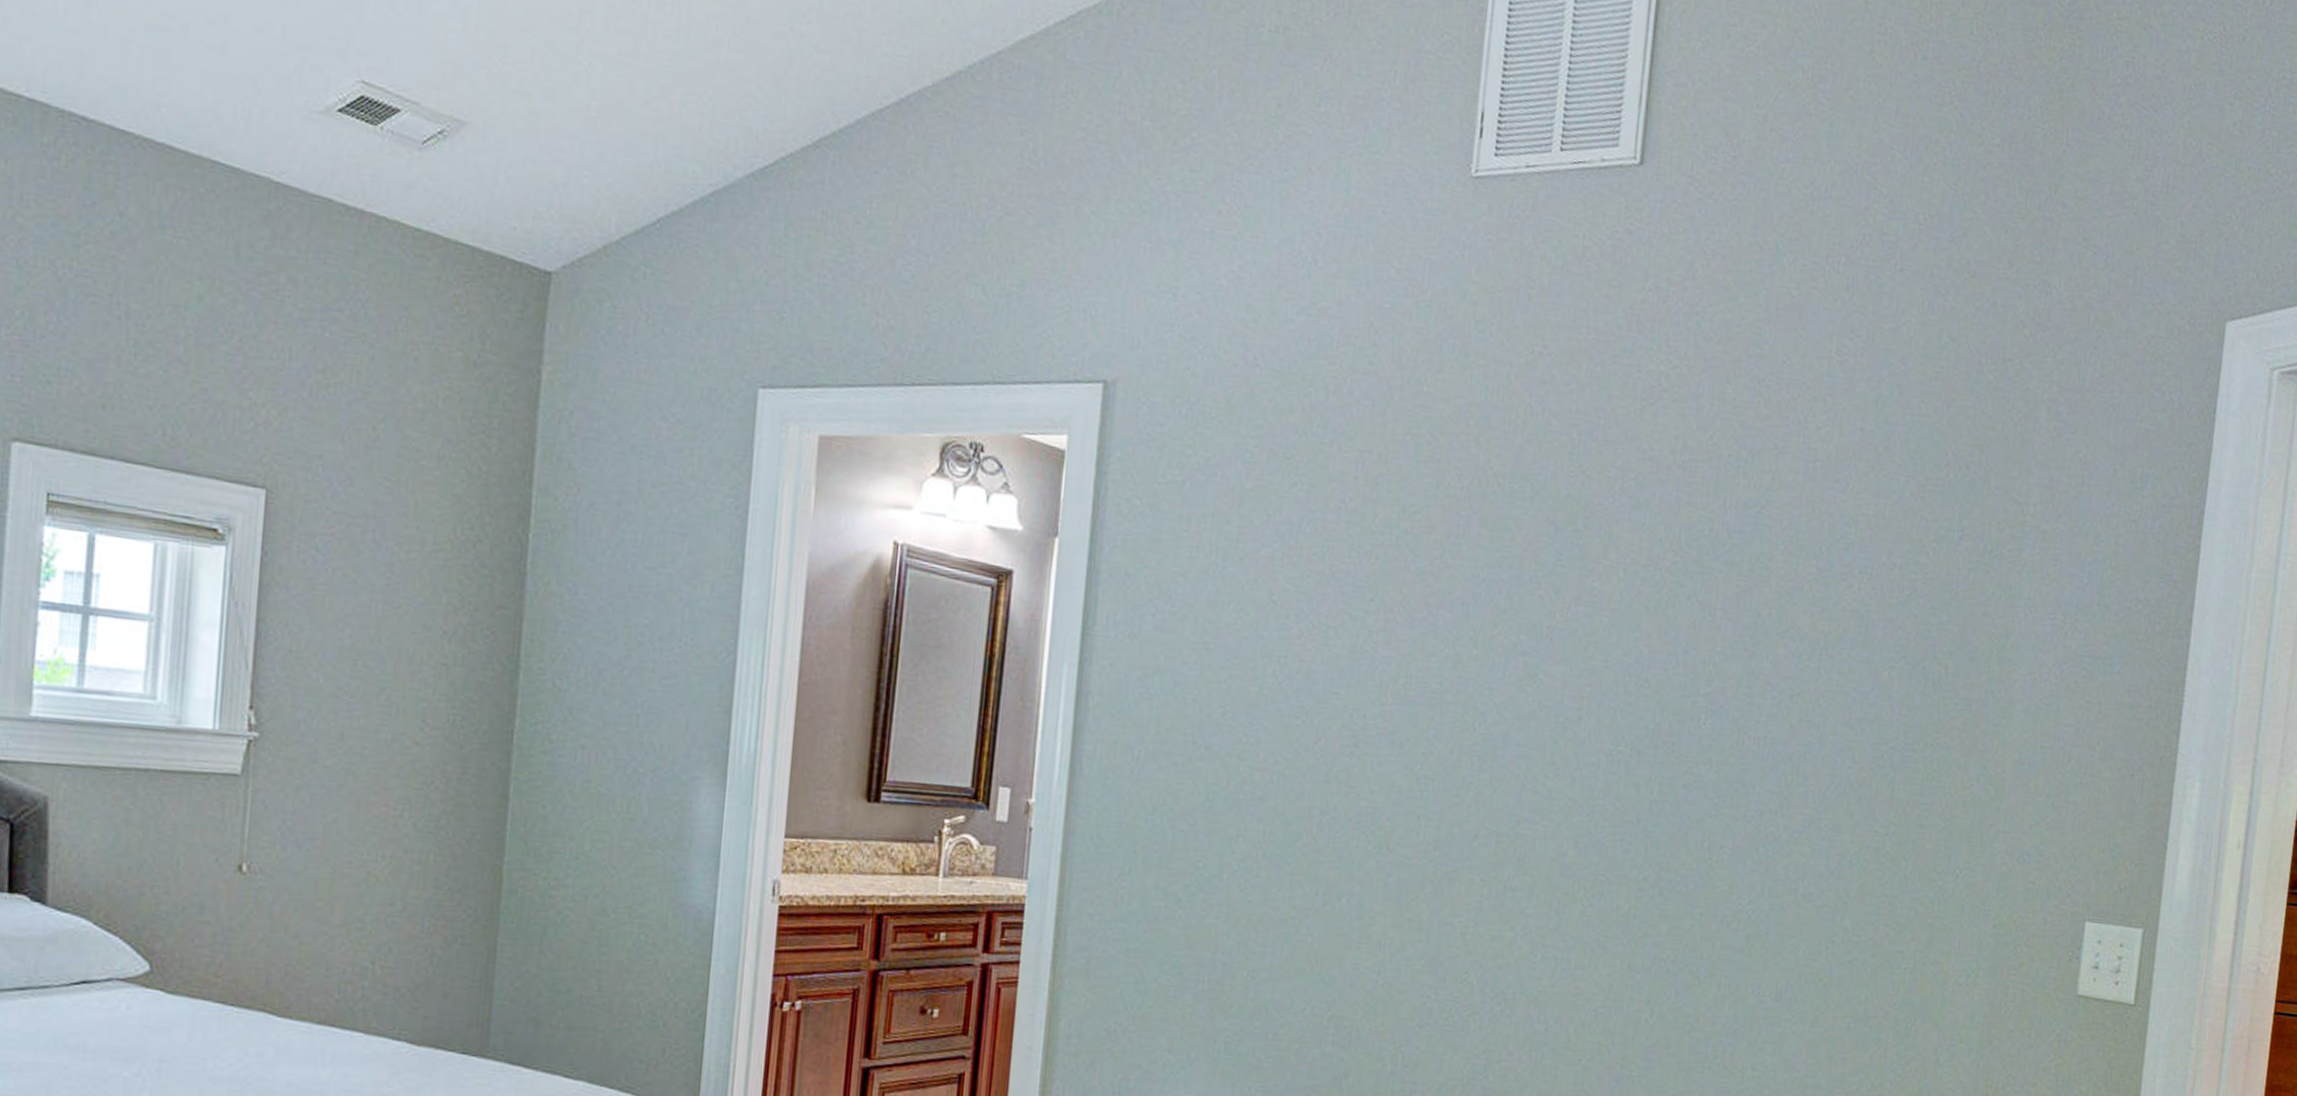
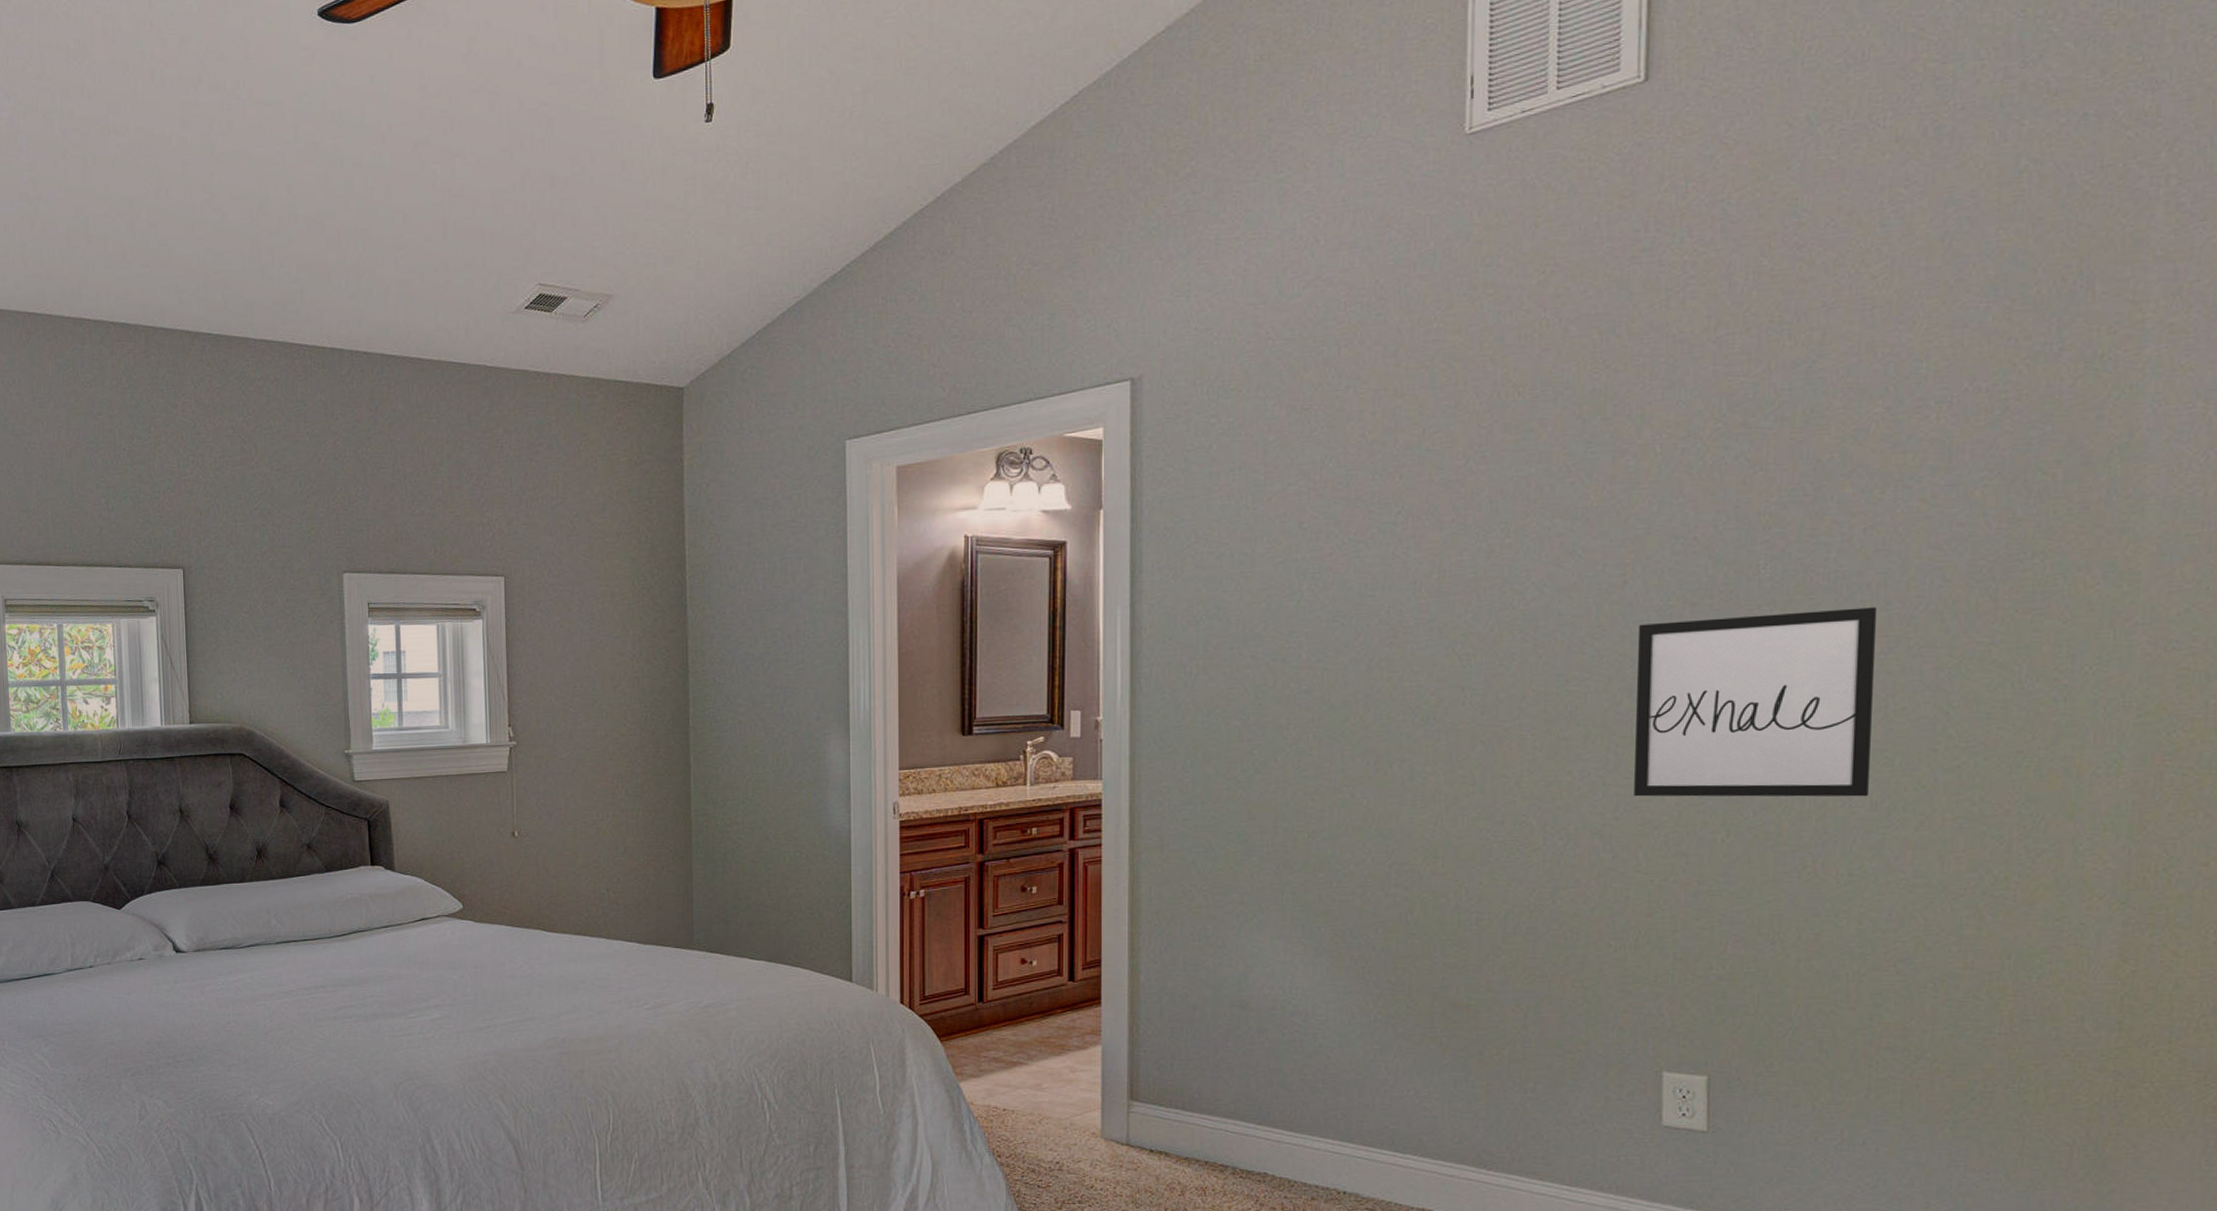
wall art: none [1570,768,1796,985] -> present [1634,607,1876,797]

